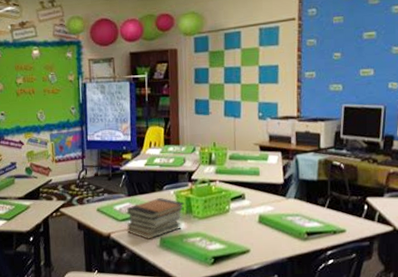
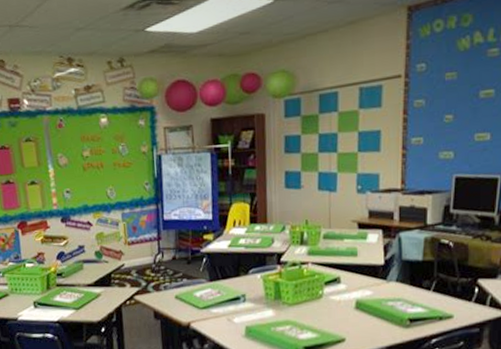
book stack: present [126,197,185,239] -> none [208,282,273,329]

